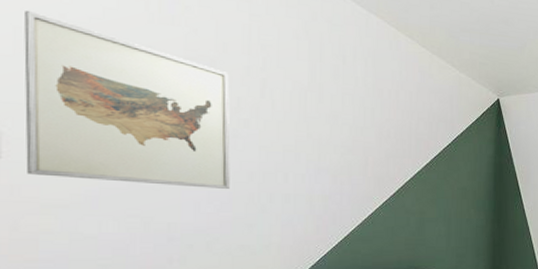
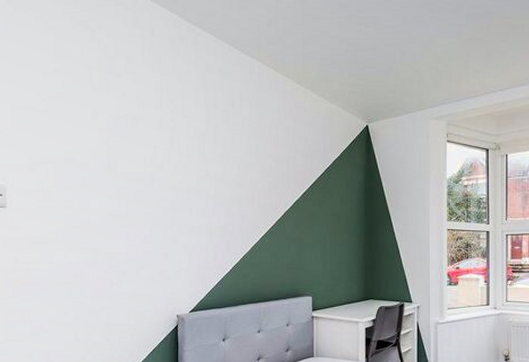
wall art: present [24,10,230,189] -> none [17,93,150,224]

